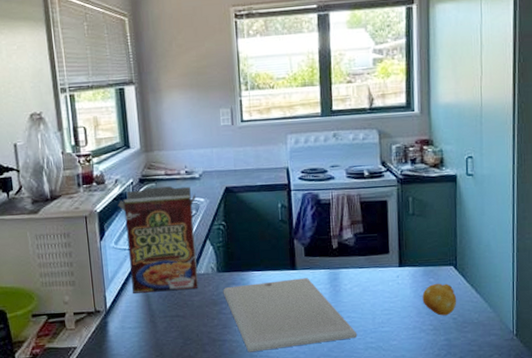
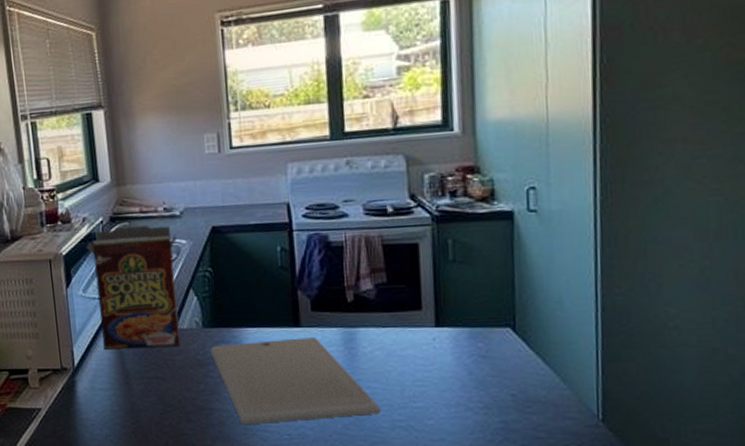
fruit: present [422,283,457,316] -> none [468,350,517,391]

